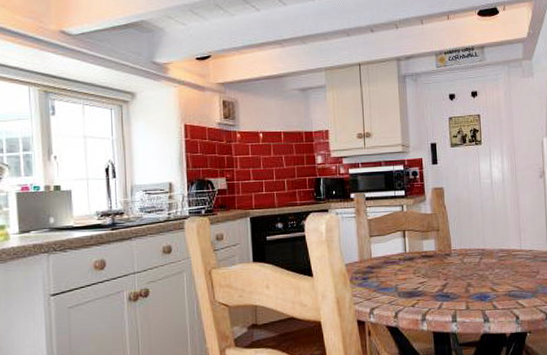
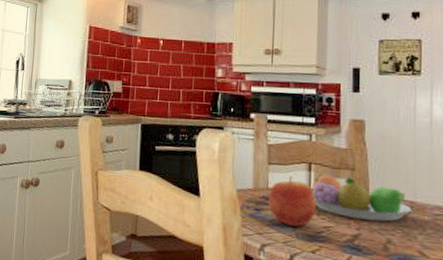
apple: none [372,244,413,288] -> present [268,175,317,227]
fruit bowl: none [407,237,483,272] -> present [312,173,412,222]

